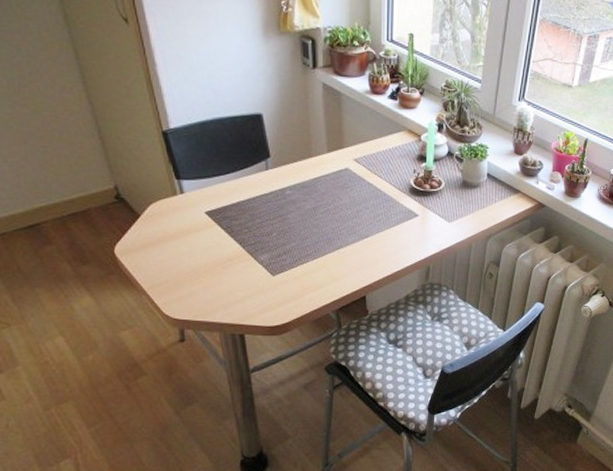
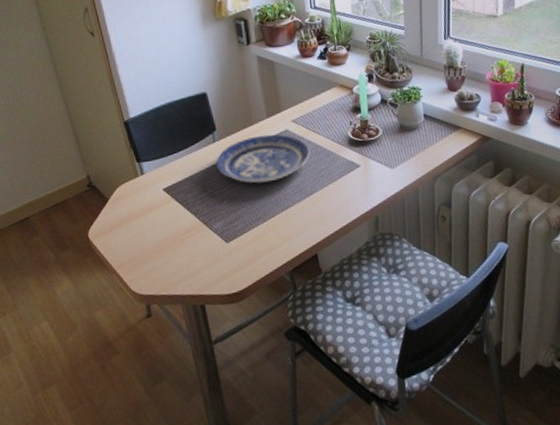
plate: none [267,170,370,220] -> present [216,134,311,184]

